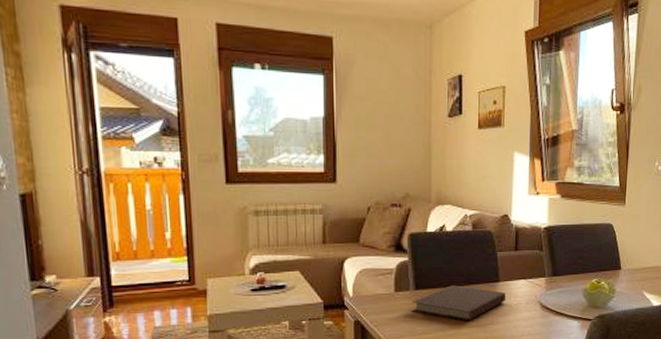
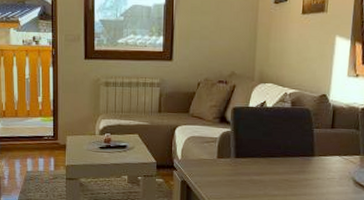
notebook: present [411,285,506,322] -> none [231,156,321,190]

